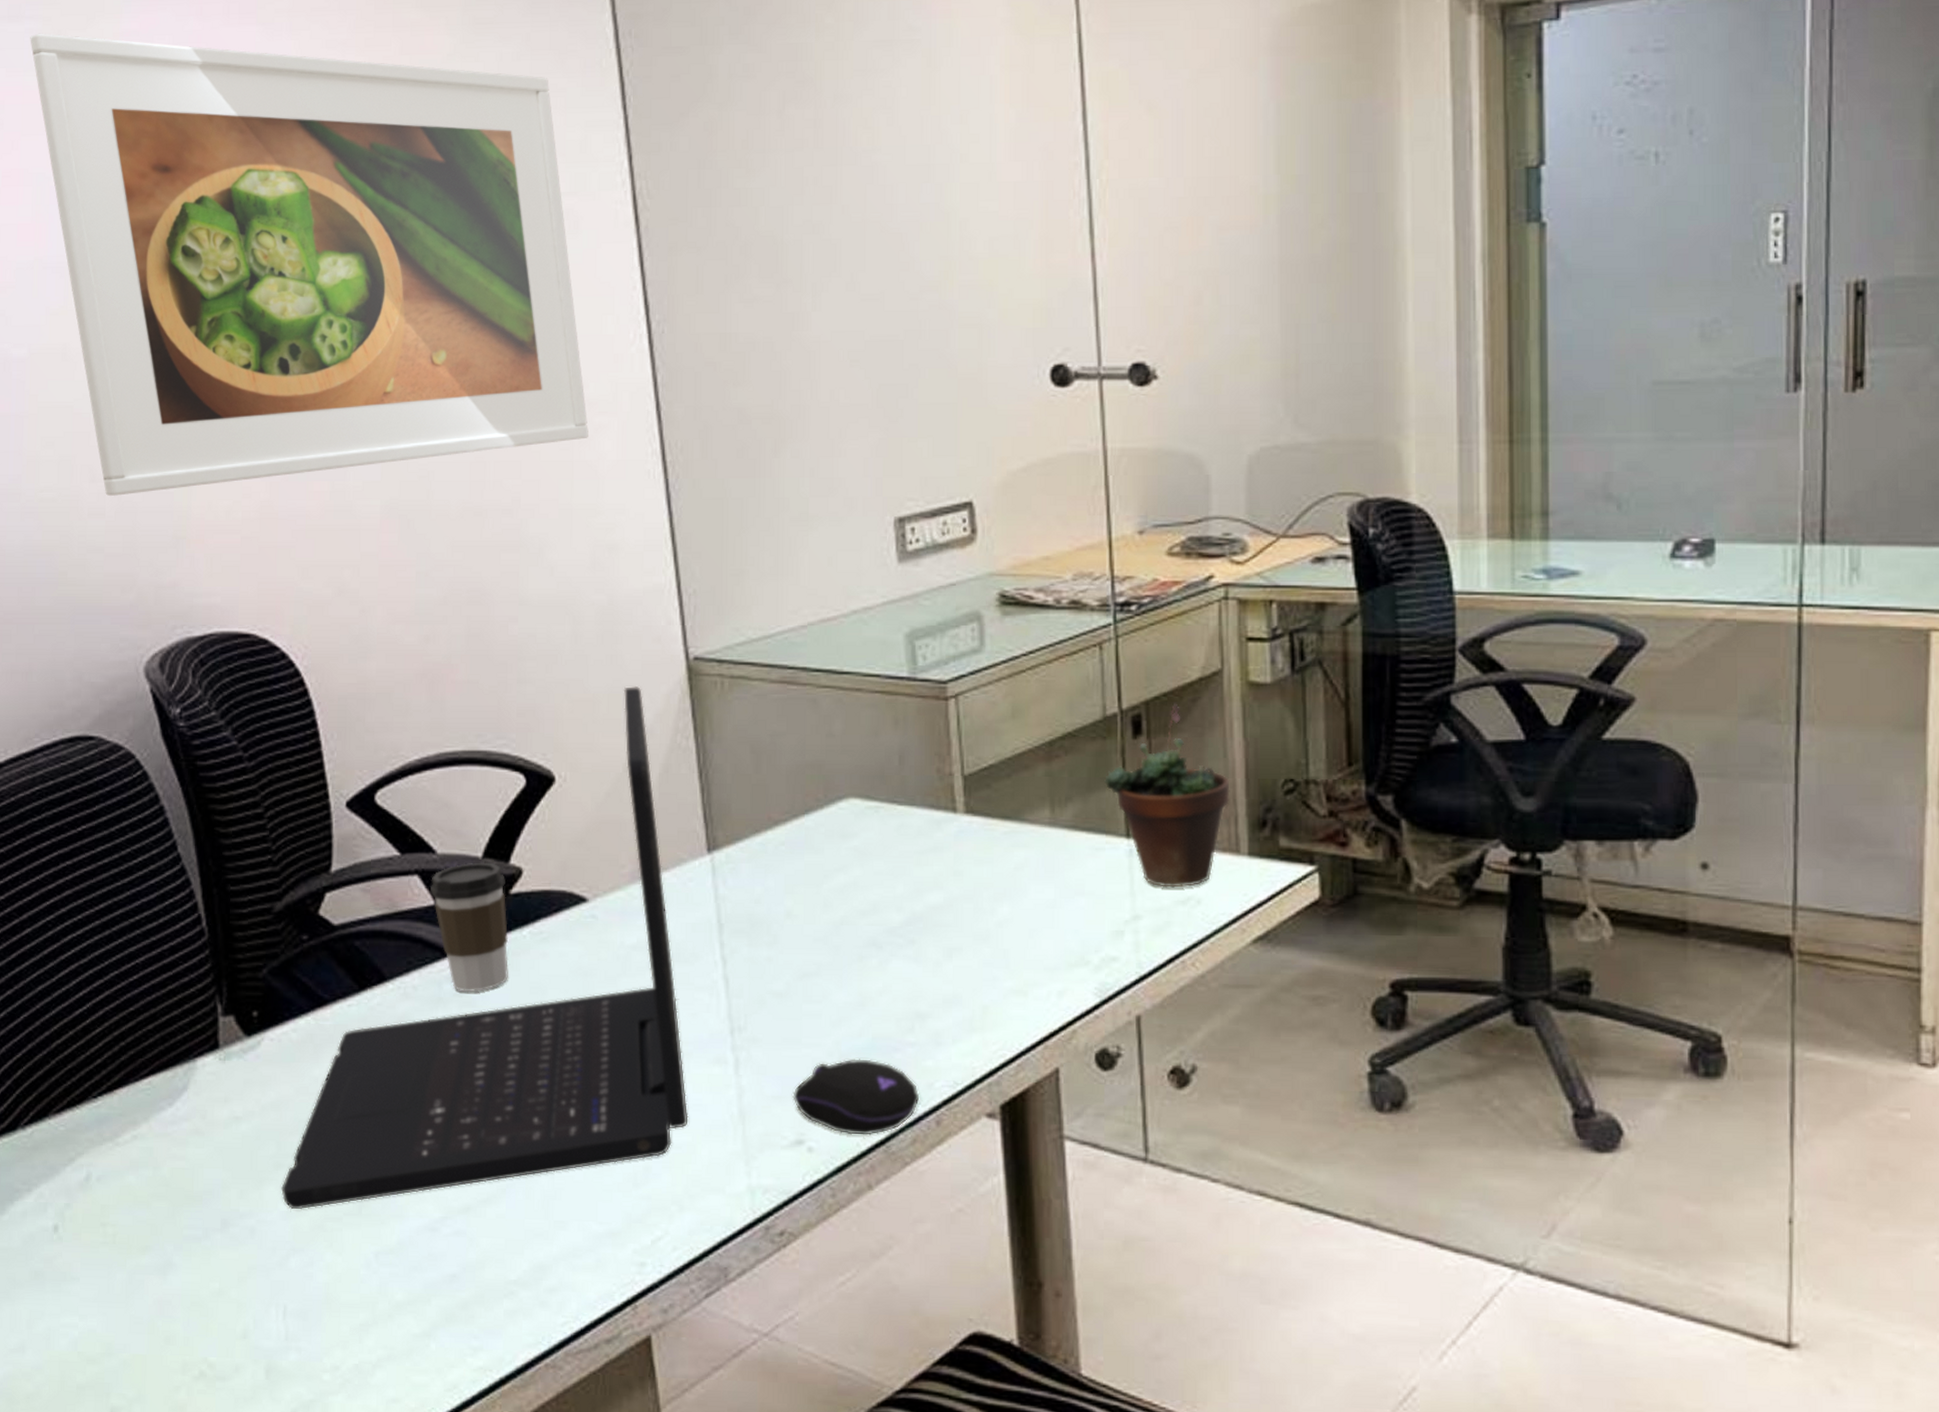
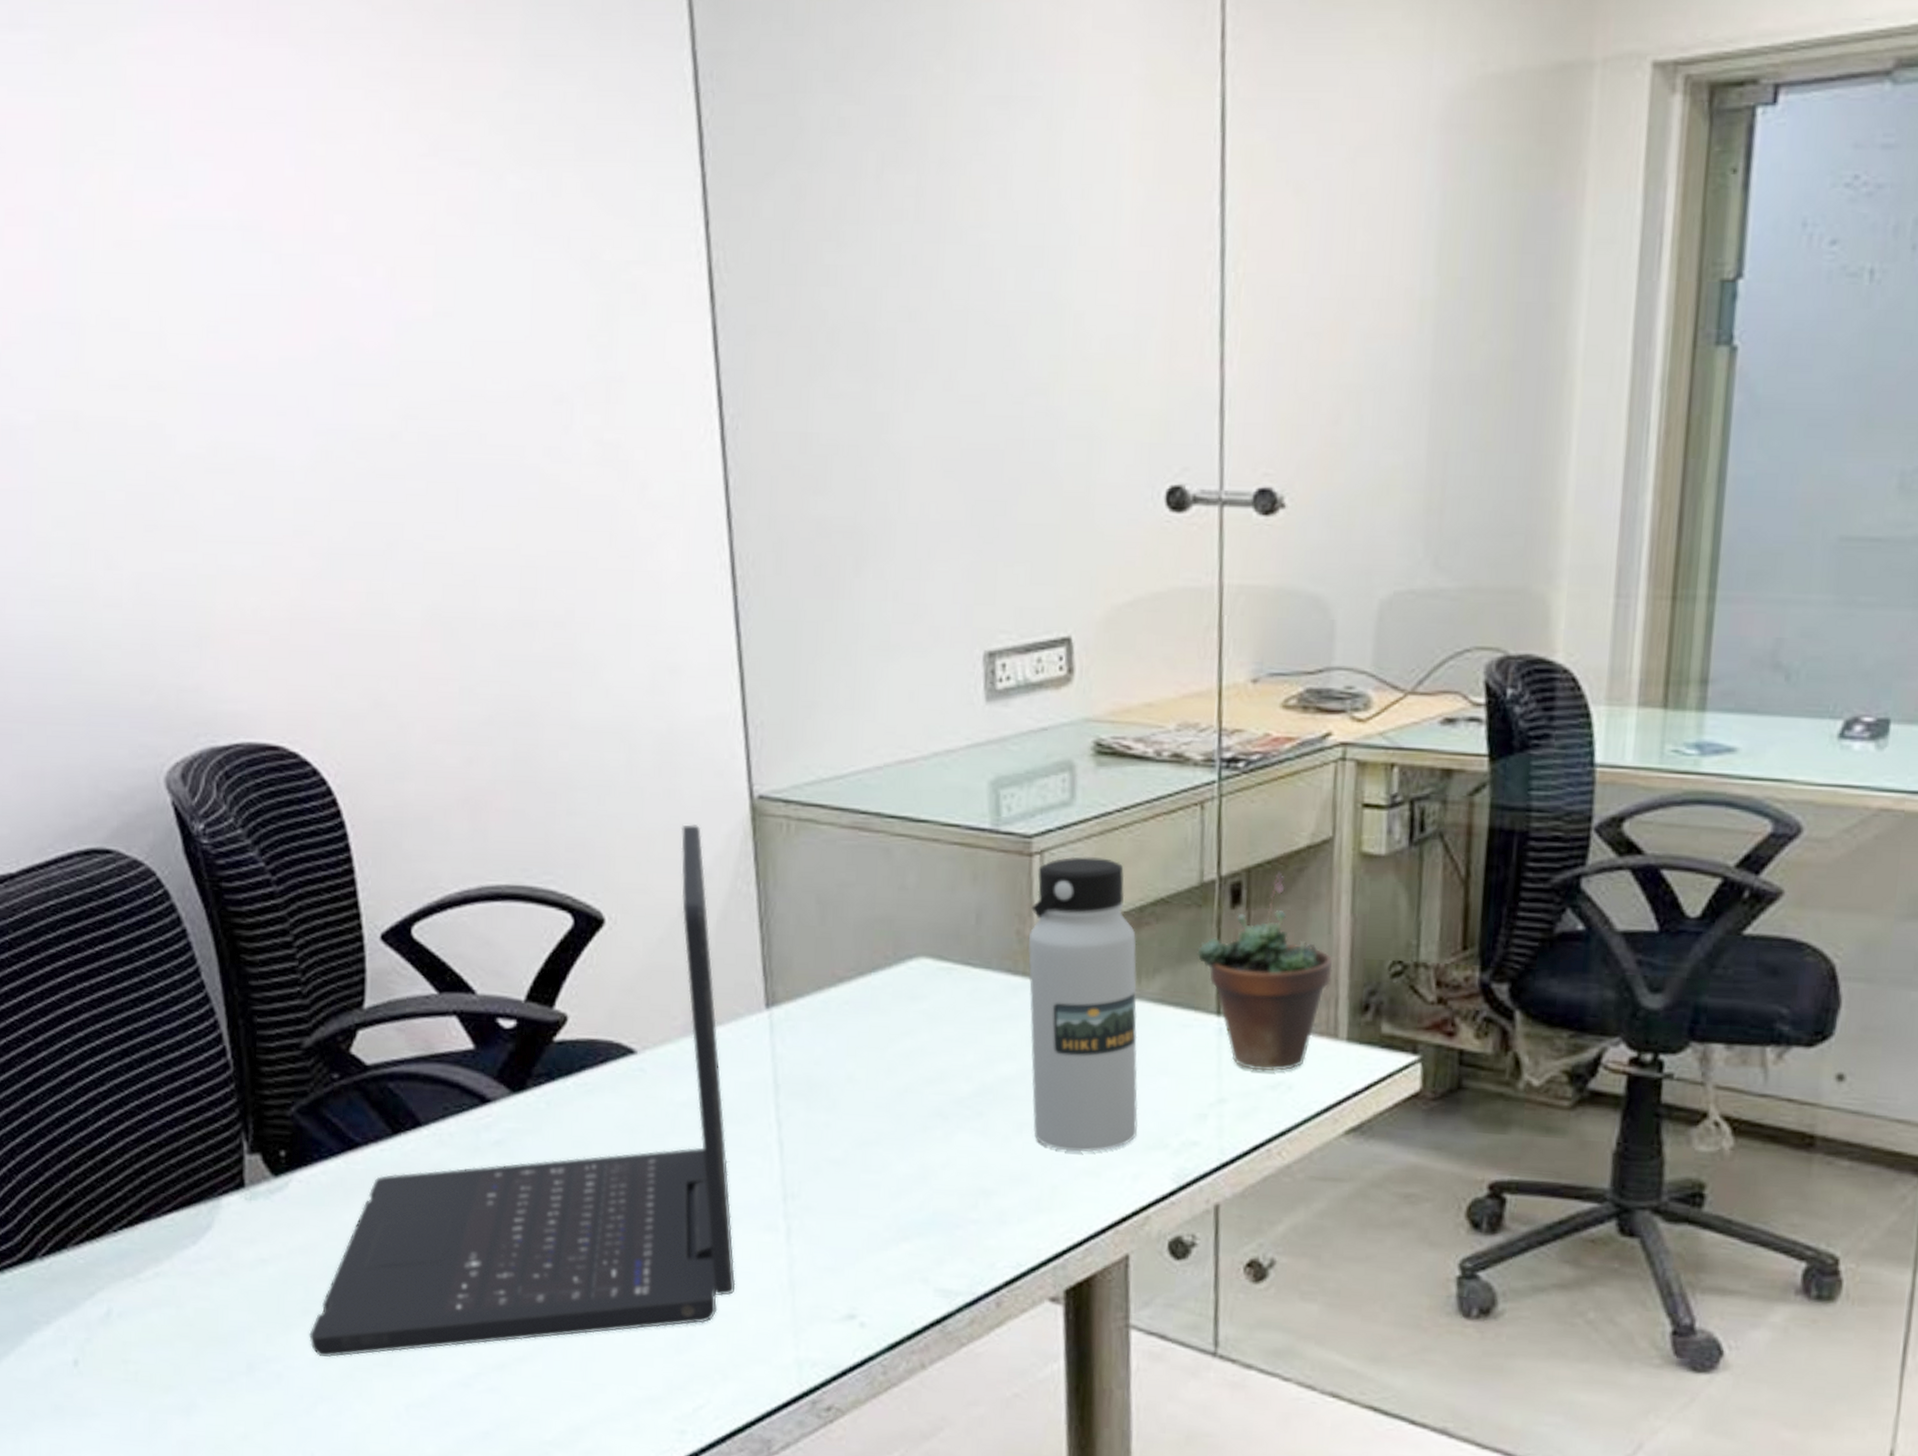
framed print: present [30,33,589,496] -> none [34,45,651,586]
coffee cup: present [429,862,509,992] -> none [468,1006,551,1143]
computer mouse: present [792,1059,920,1136] -> none [846,1233,981,1314]
water bottle: none [948,698,1060,973] -> present [1028,856,1139,1153]

